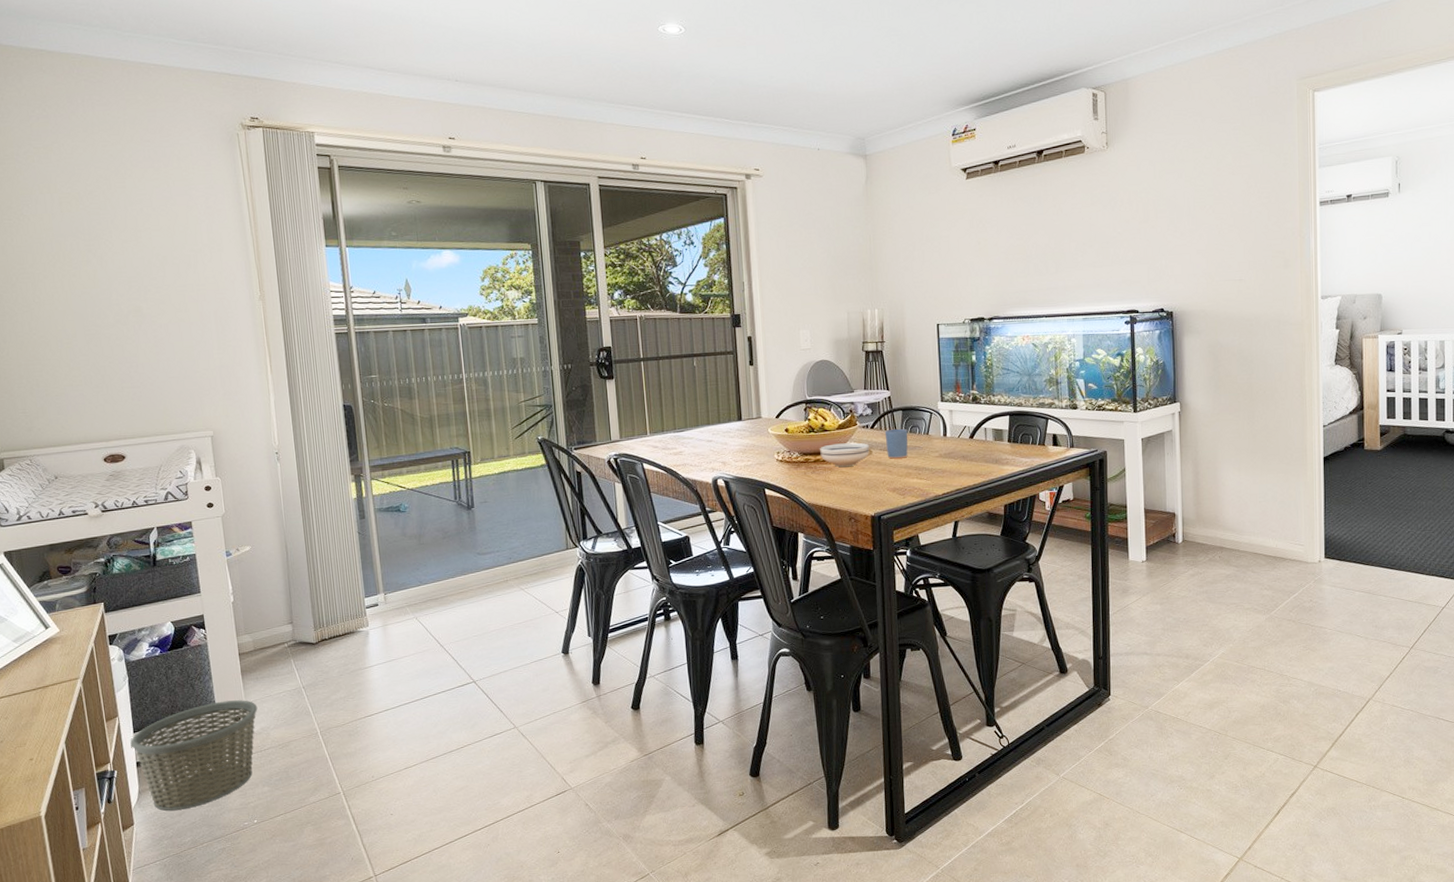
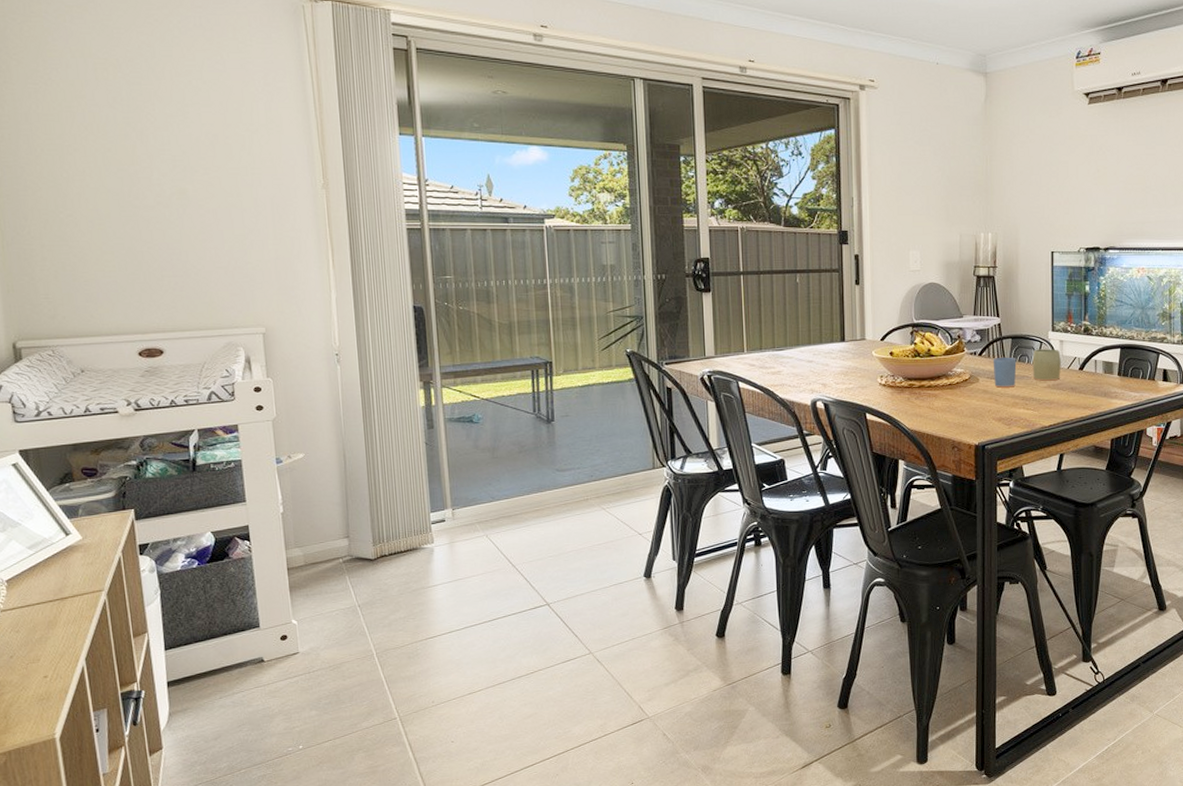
basket: present [130,700,258,811] -> none [161,618,307,734]
bowl: present [820,442,869,467] -> none [925,369,976,394]
mug: none [923,419,952,451] -> present [1032,349,1061,381]

